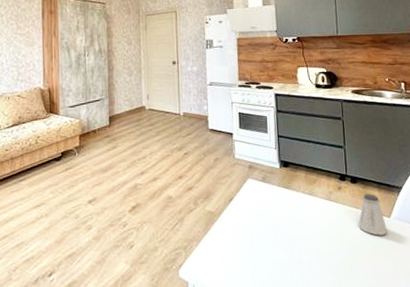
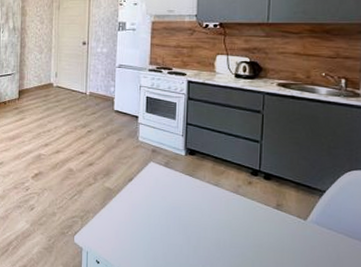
saltshaker: present [358,194,388,236] -> none [266,192,302,237]

